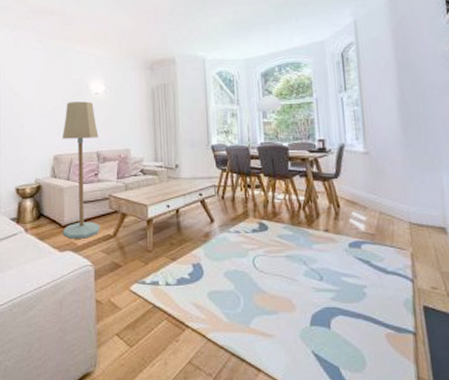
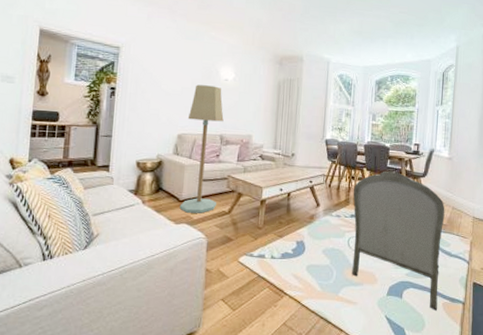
armchair: none [251,174,379,344] -> present [352,171,445,310]

